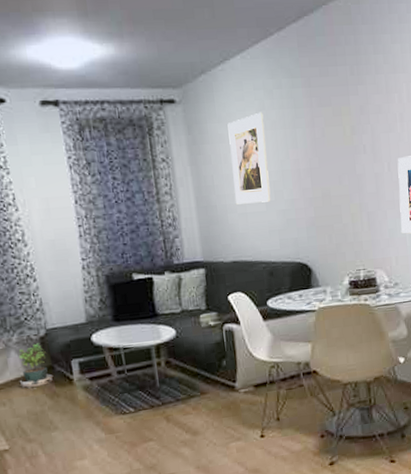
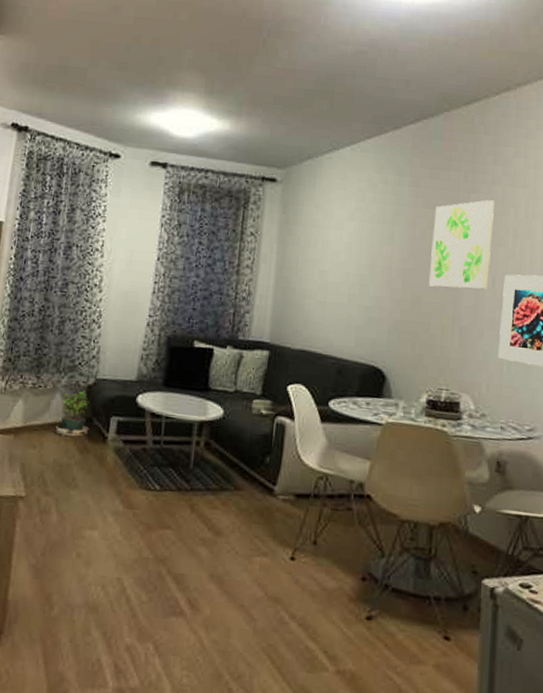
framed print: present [227,112,271,205] -> none [316,203,363,295]
wall art: none [329,89,385,181] -> present [428,200,494,290]

